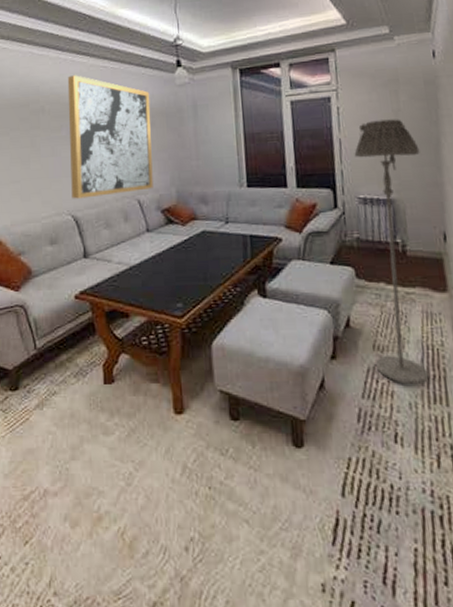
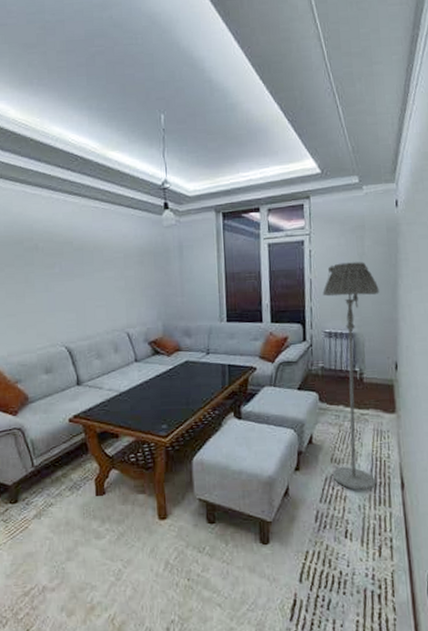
wall art: present [67,75,154,199] -> none [60,215,142,332]

